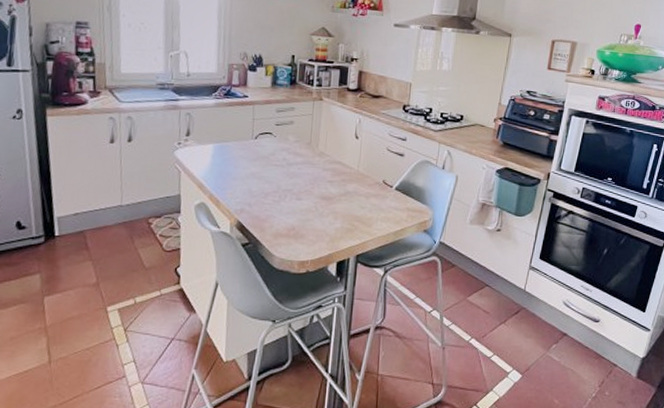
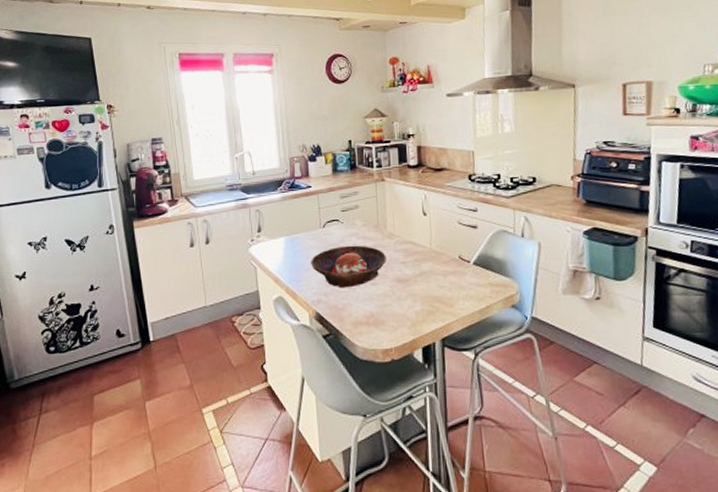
bowl: none [238,159,314,200] -> present [311,245,386,288]

